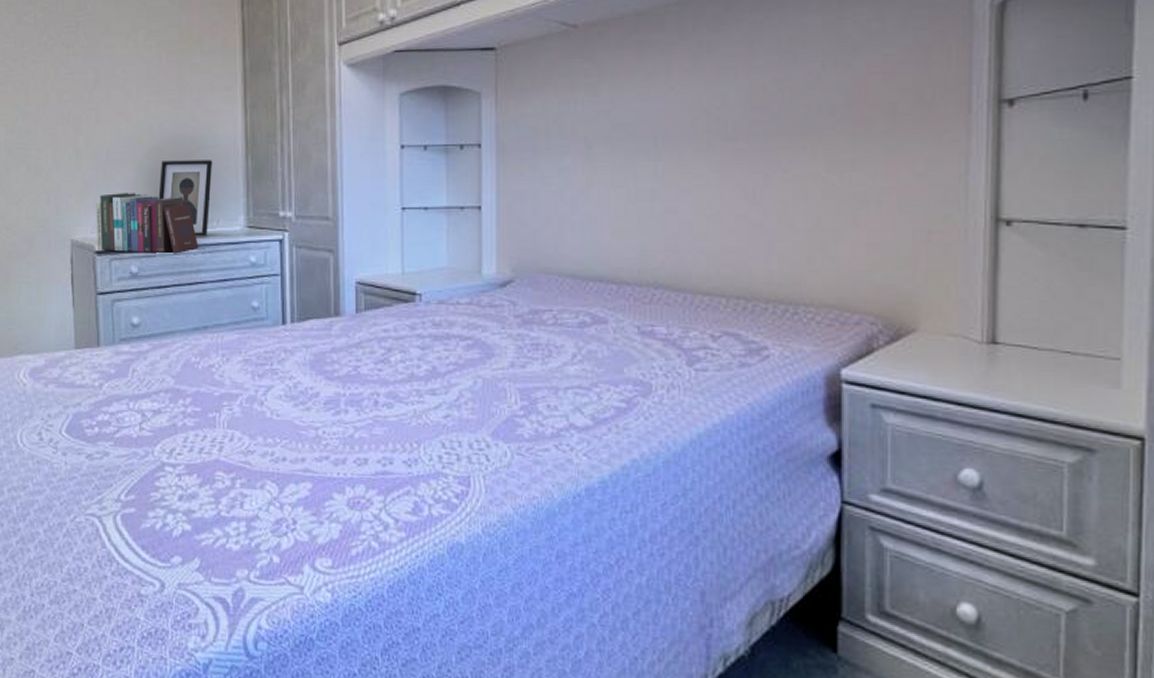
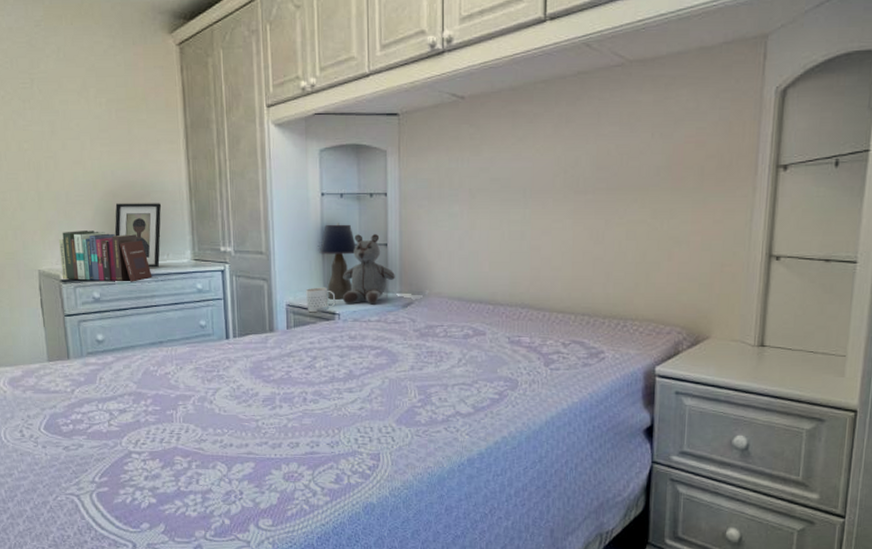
mug: none [379,260,417,293] -> present [305,287,336,313]
table lamp: none [397,181,442,276] -> present [319,223,356,300]
stuffed bear: none [424,195,491,283] -> present [342,234,395,305]

